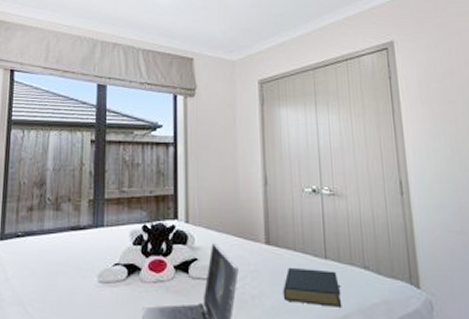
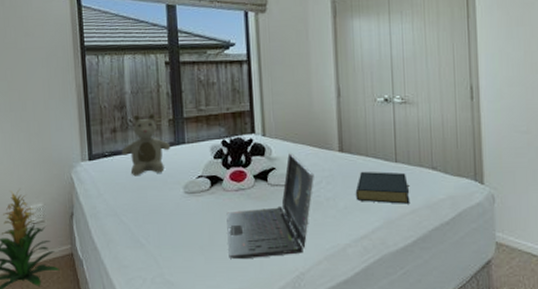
teddy bear: none [35,193,89,261] -> present [121,113,171,176]

